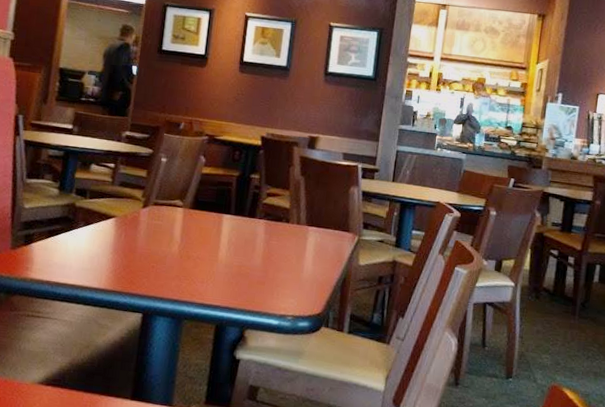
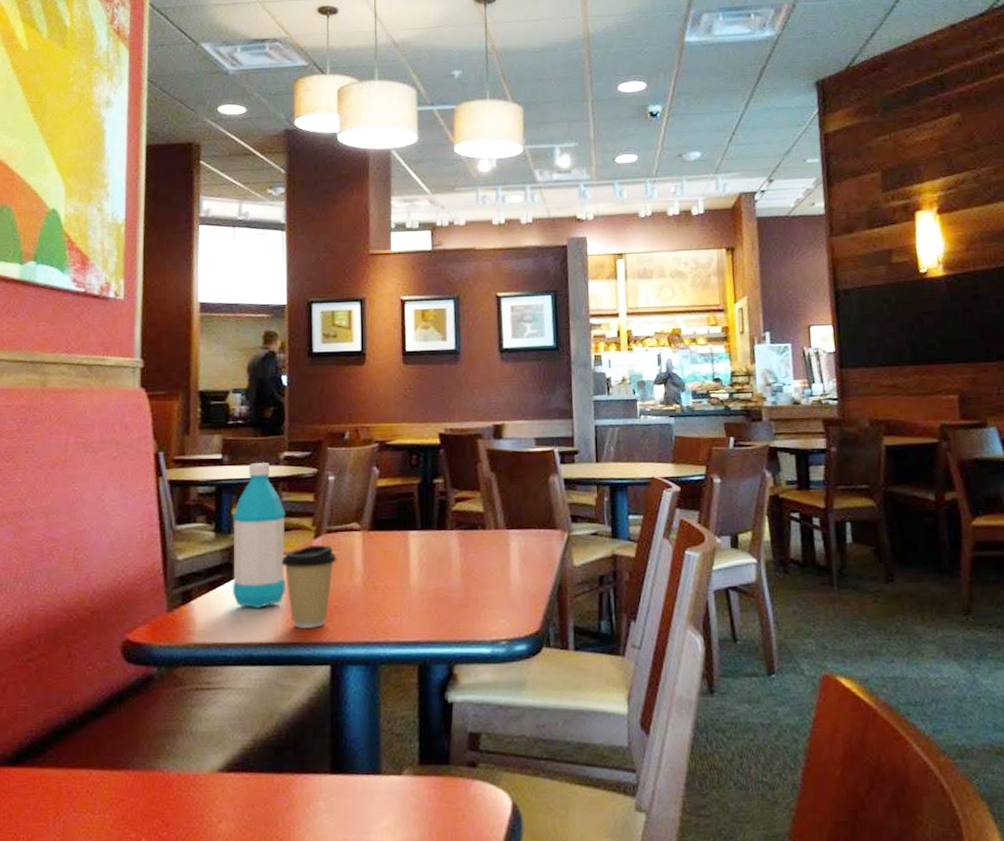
water bottle: none [68,137,121,258] -> present [233,463,286,608]
coffee cup: none [112,213,160,282] -> present [281,545,337,630]

